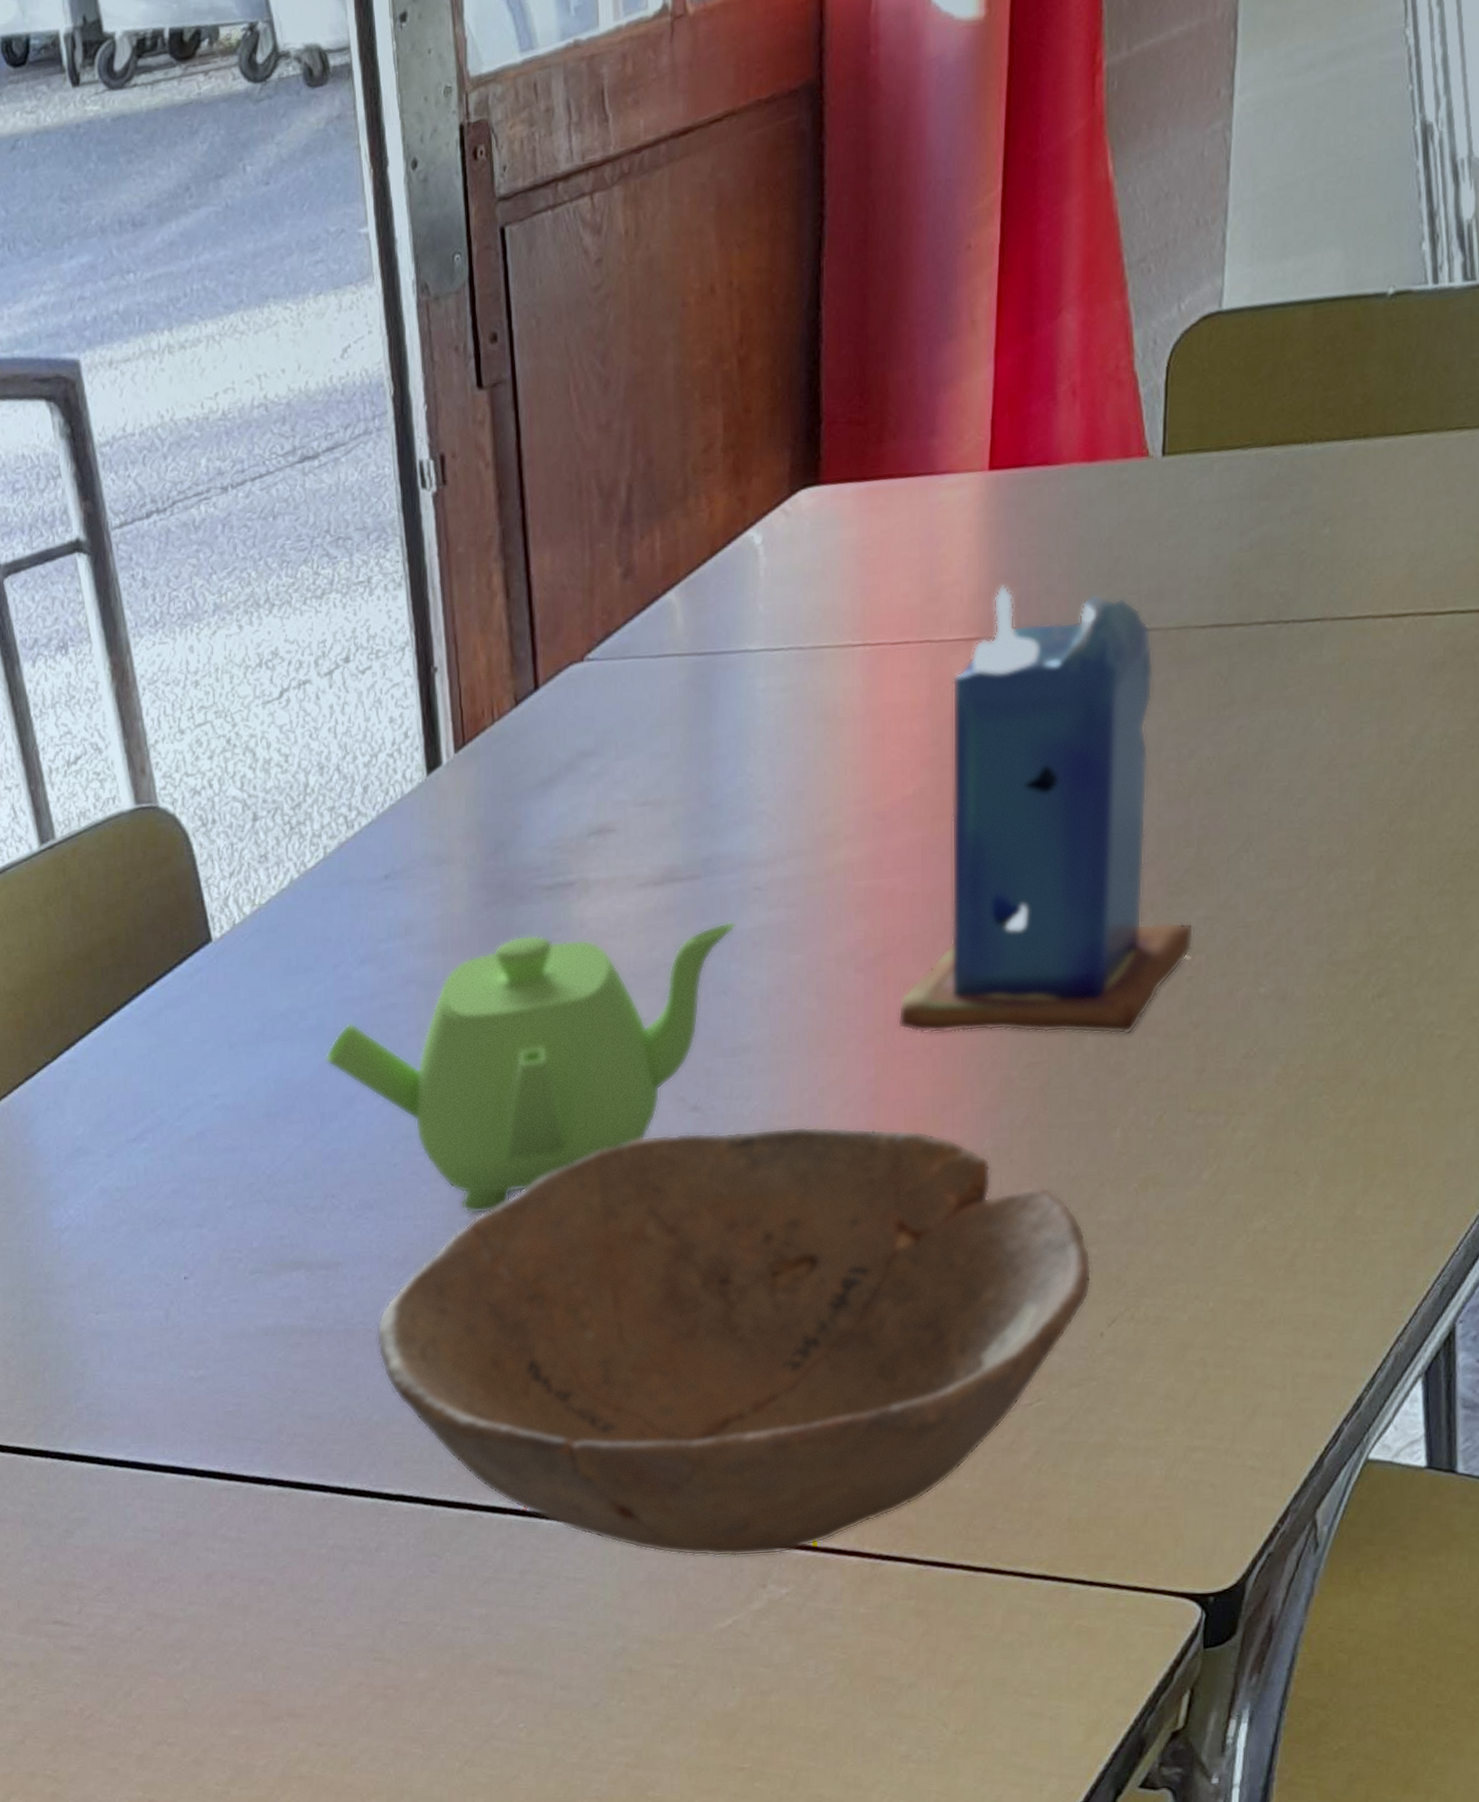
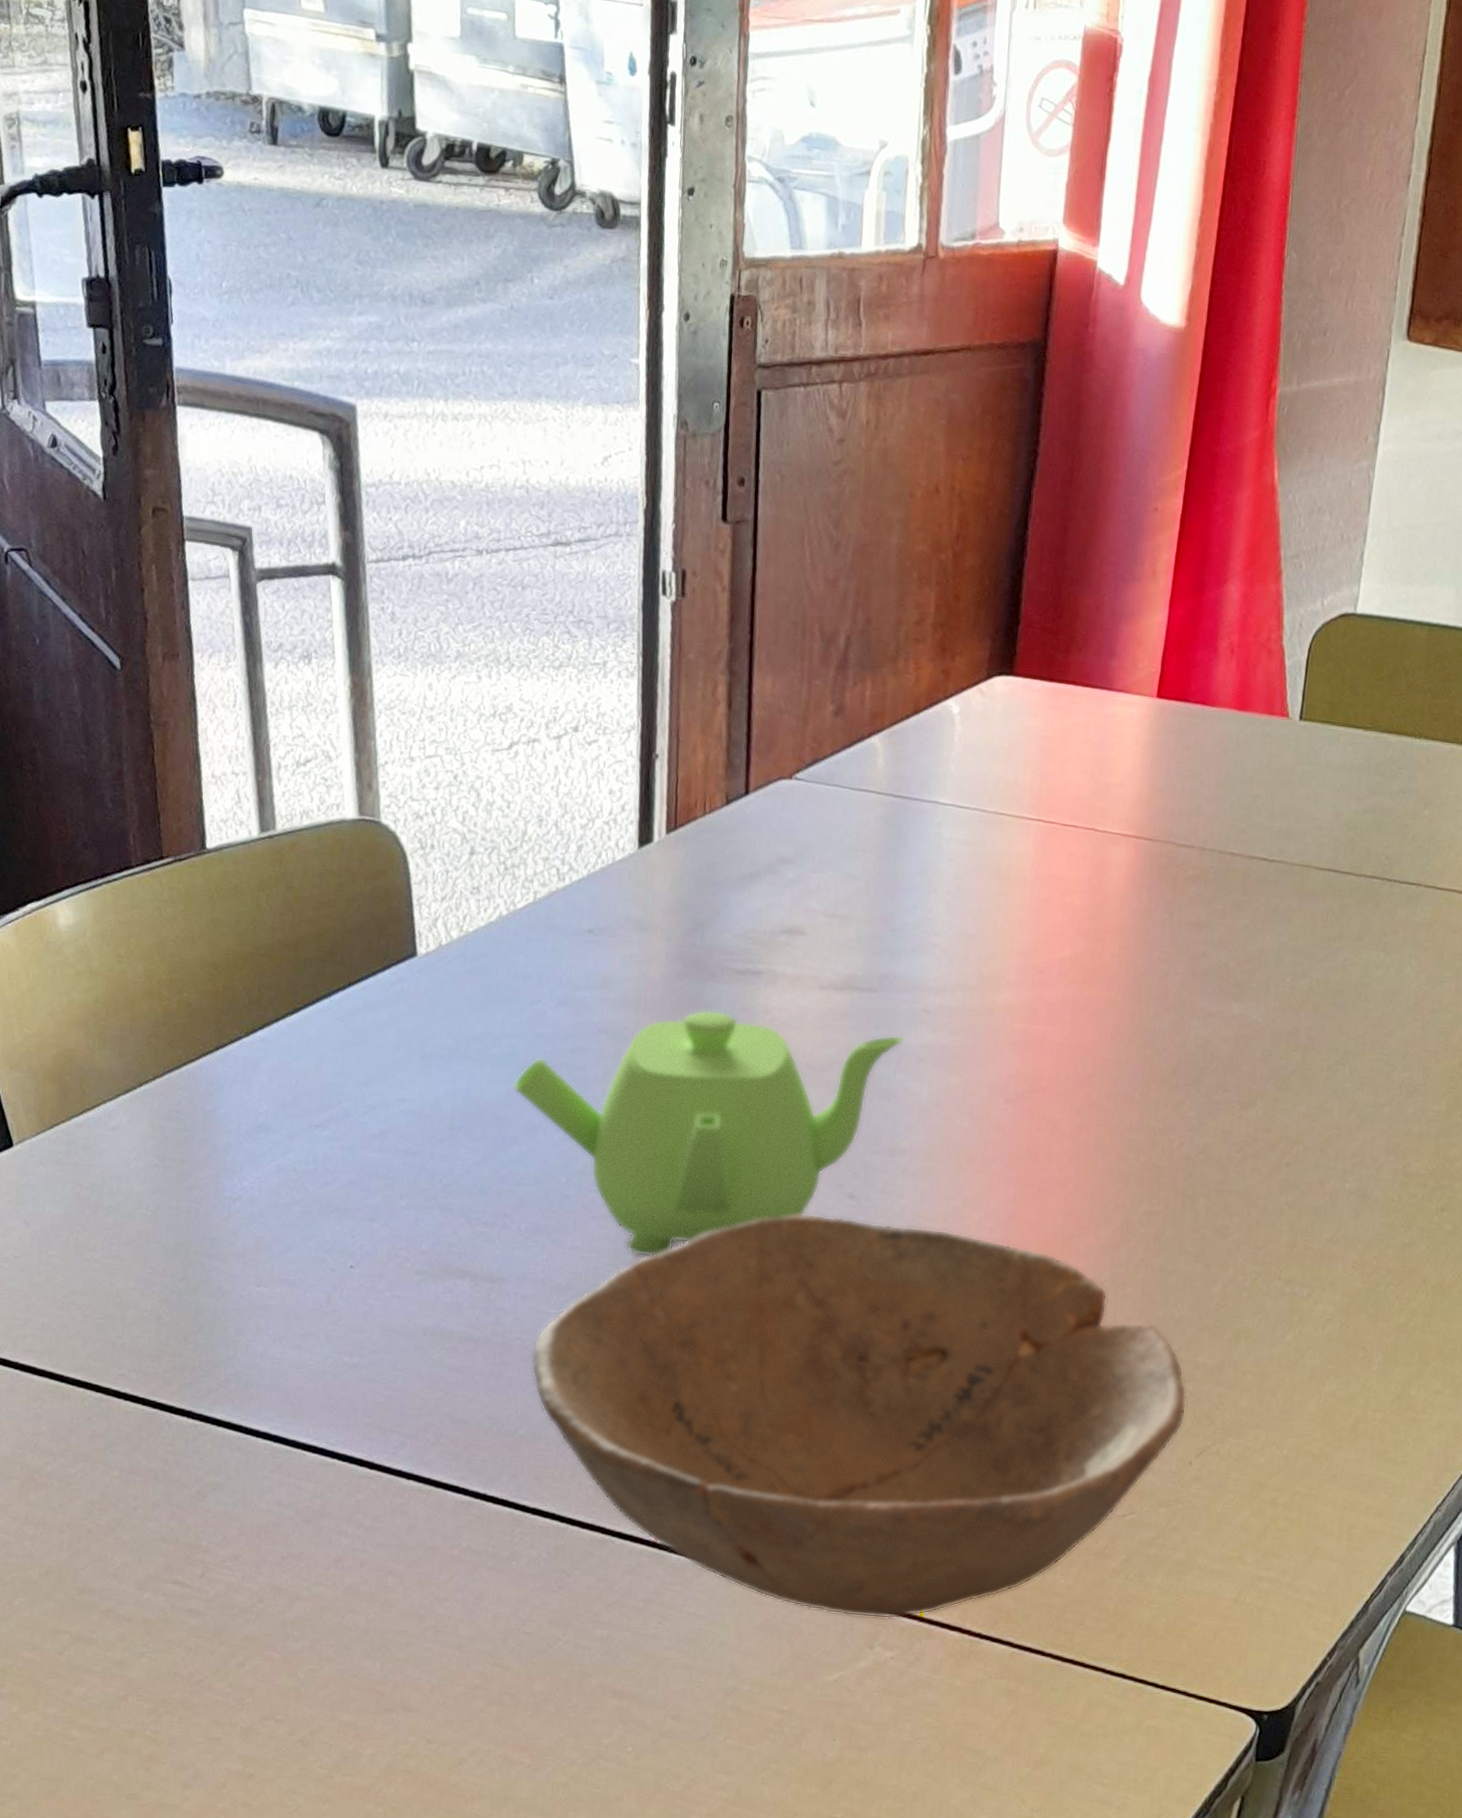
candle: present [897,584,1194,1035] -> none [1037,796,1295,1202]

